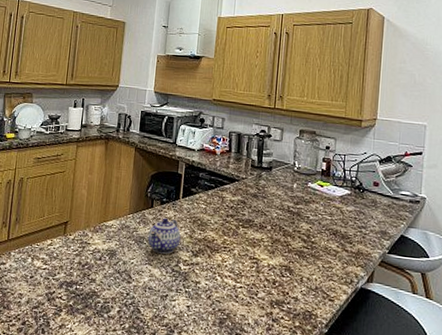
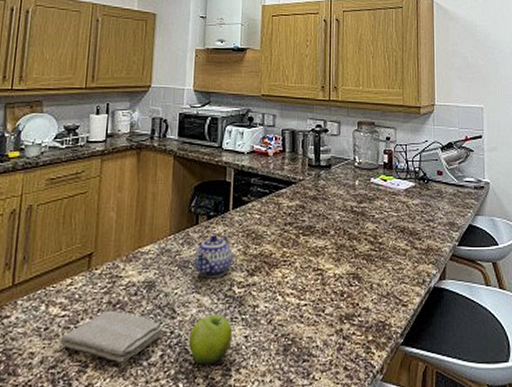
washcloth: none [41,269,121,313] -> present [59,310,163,363]
fruit: none [140,283,178,325] -> present [188,313,233,365]

